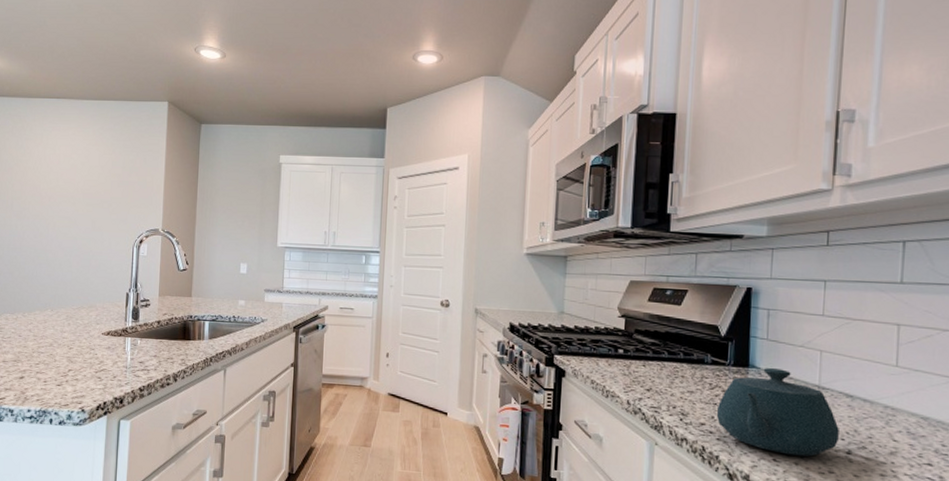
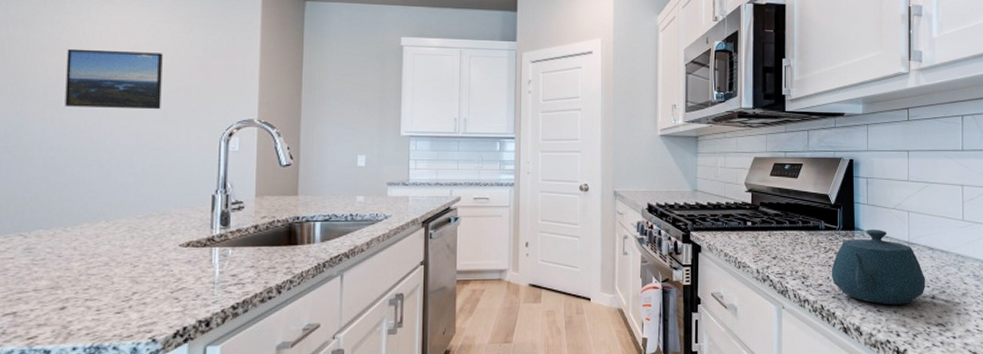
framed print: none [25,168,93,219] -> present [65,48,163,110]

